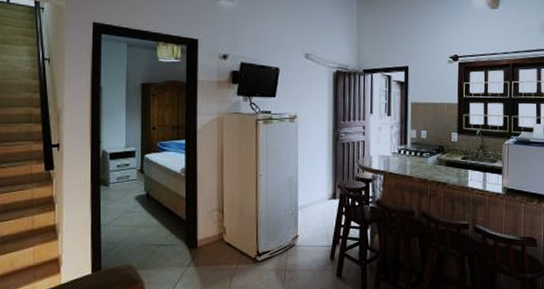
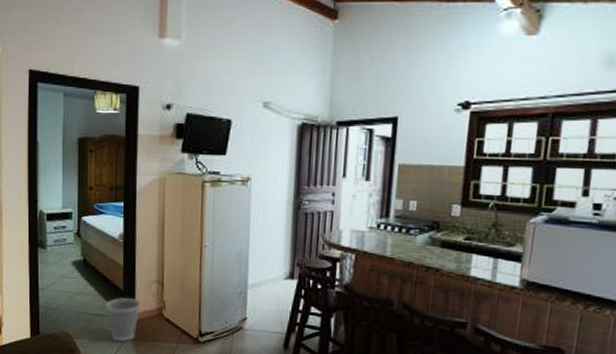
wastebasket: none [168,226,203,269] -> present [105,298,141,342]

